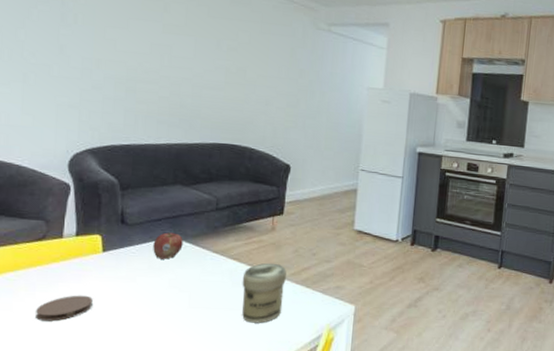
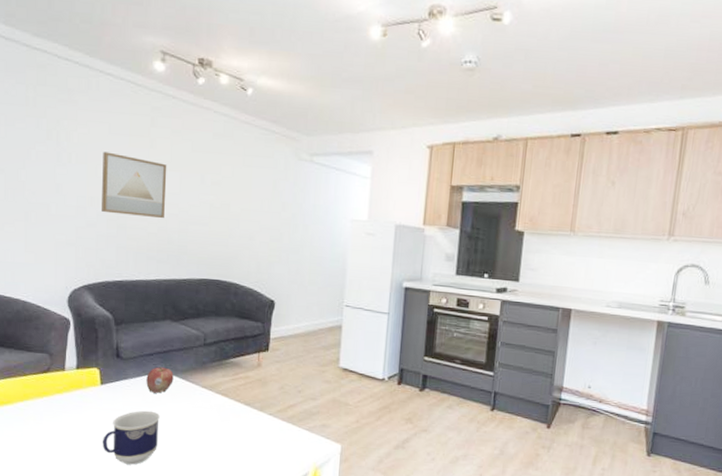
coaster: present [36,295,93,321] -> none [44,425,93,450]
cup: none [103,277,167,334] -> present [102,410,160,465]
wall art: none [109,14,182,83] -> present [102,151,167,219]
jar: present [242,263,286,323] -> none [230,399,273,459]

